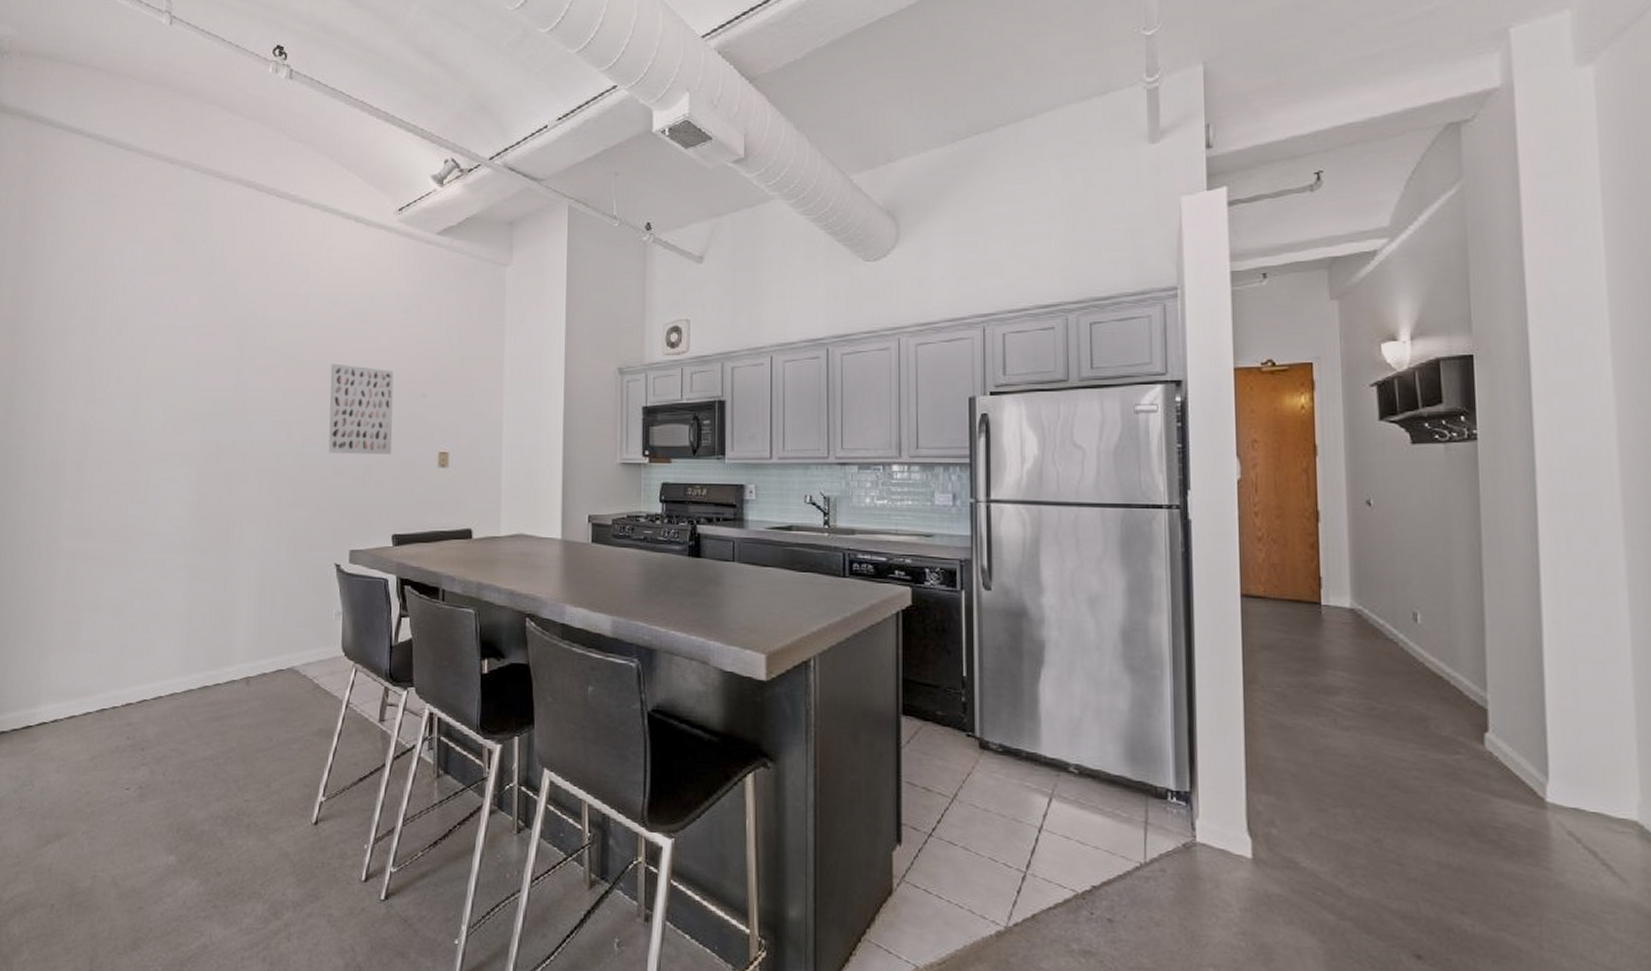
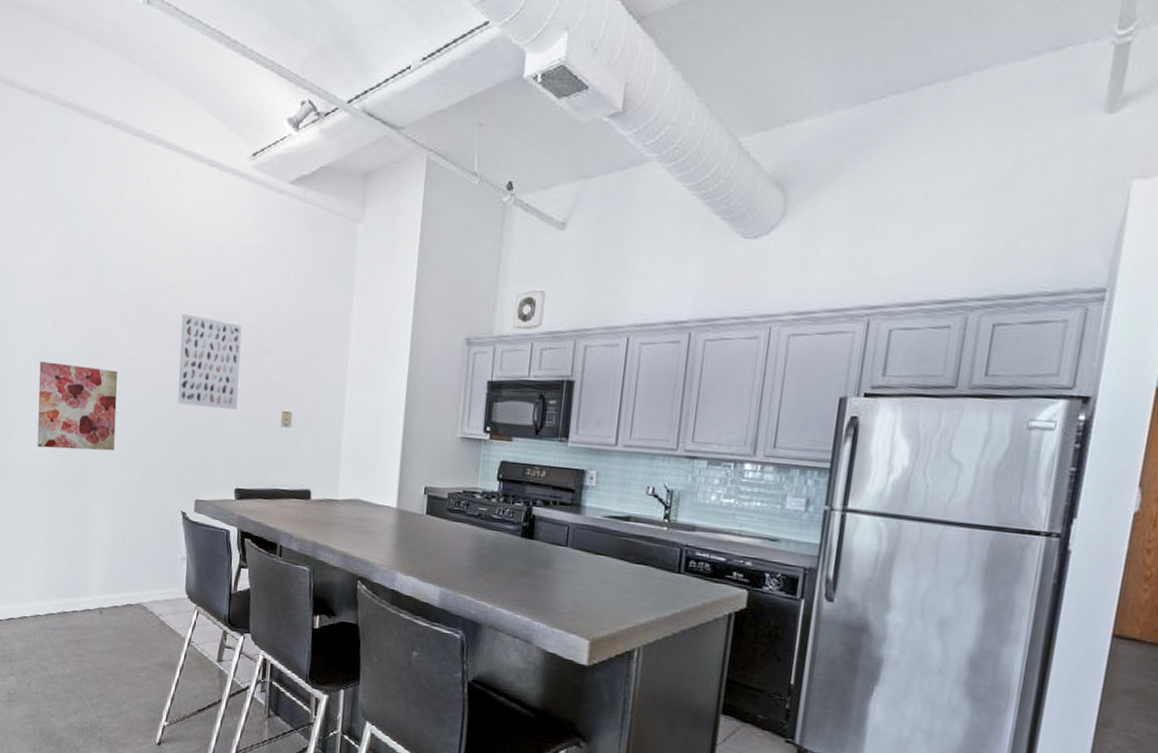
wall art: none [175,421,264,511] -> present [37,361,118,451]

